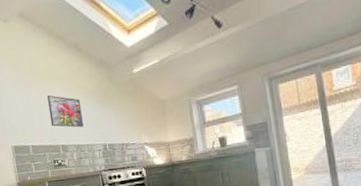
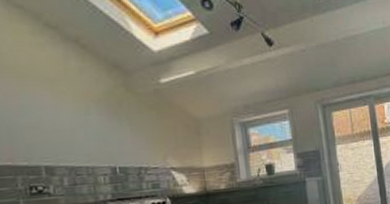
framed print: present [46,94,84,128] -> none [24,98,82,145]

